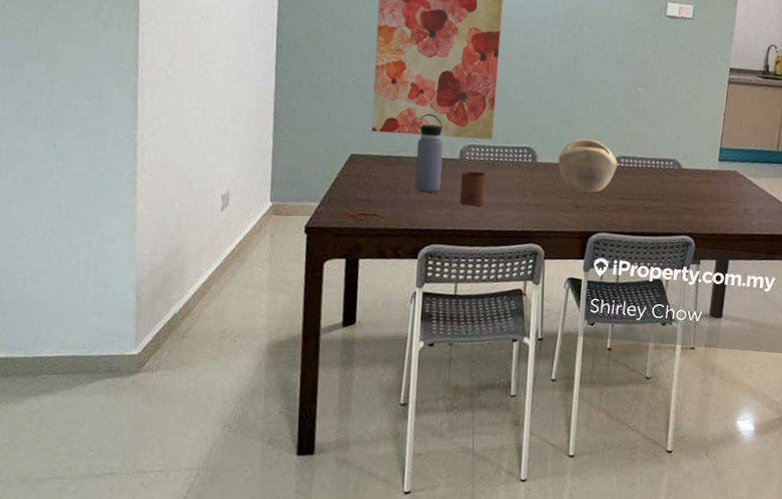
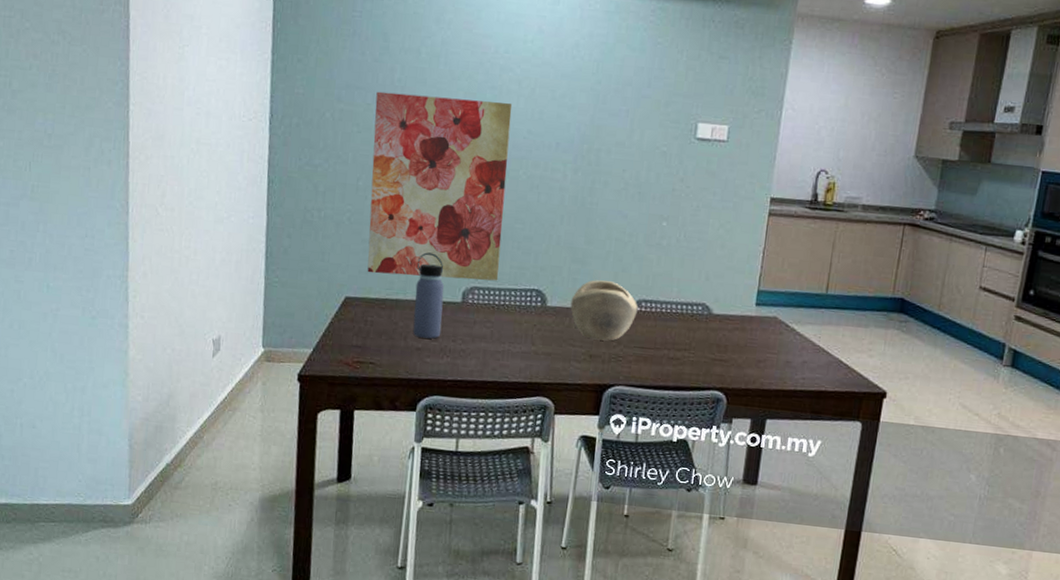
cup: present [459,171,487,207] -> none [461,315,492,355]

